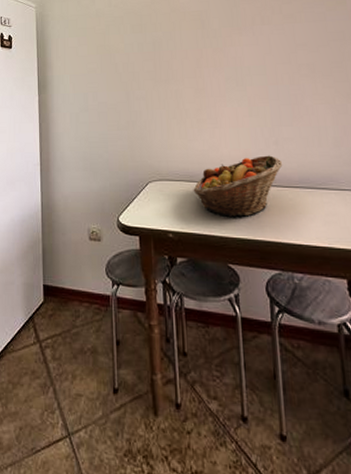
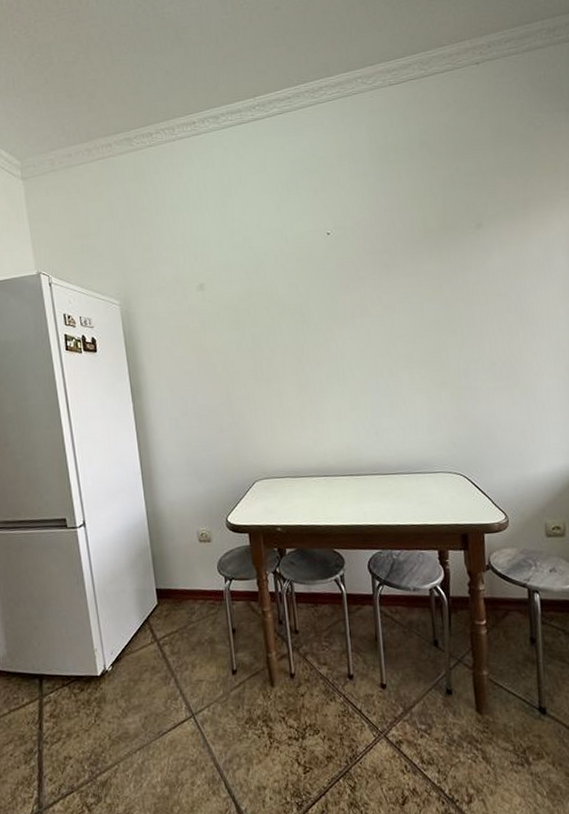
fruit basket: present [193,155,283,218] -> none [299,446,383,508]

